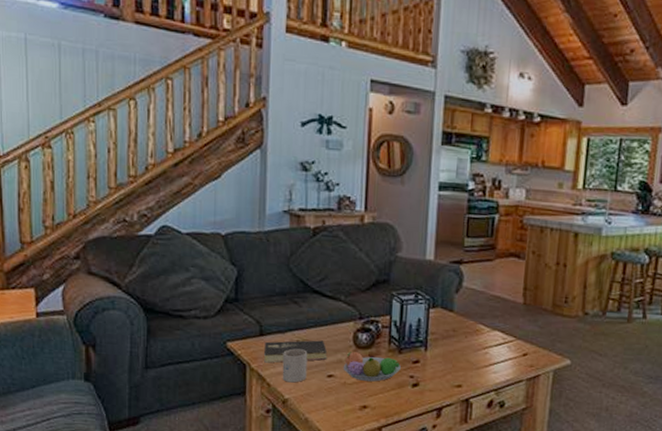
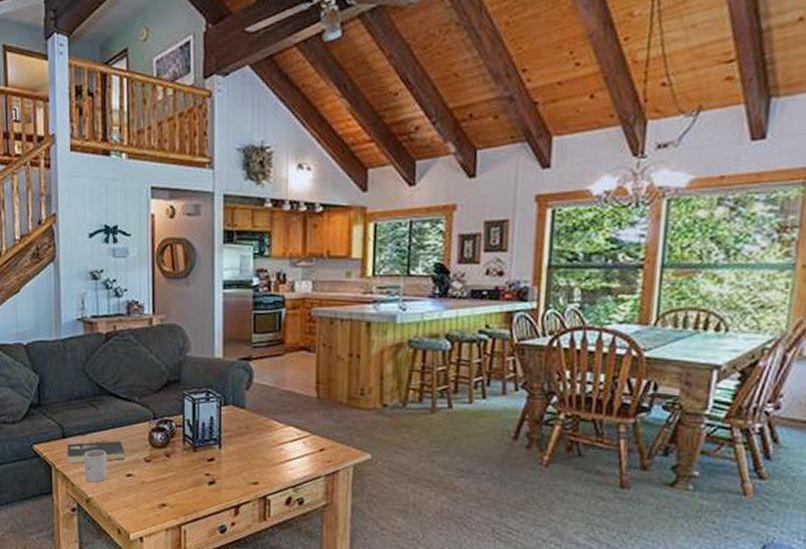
fruit bowl: present [343,352,401,382] -> none [140,451,196,480]

